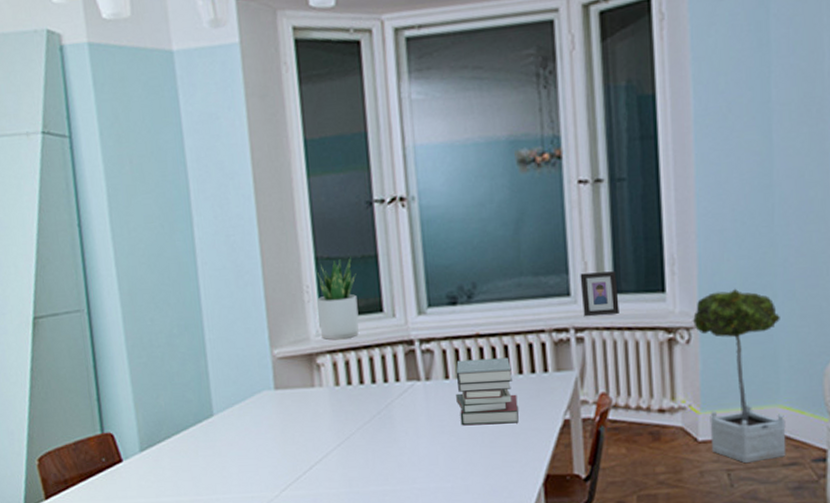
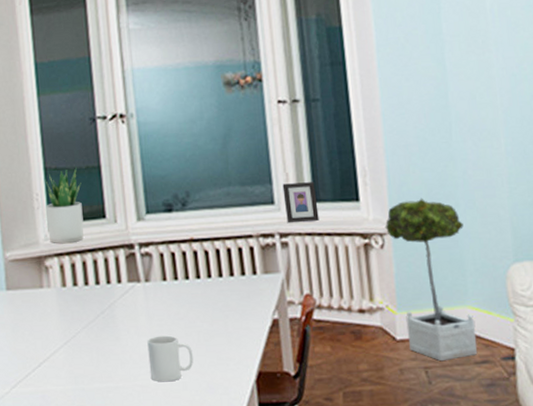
mug: none [427,437,477,485] -> present [147,335,194,382]
books: present [456,357,519,426] -> none [173,260,231,325]

